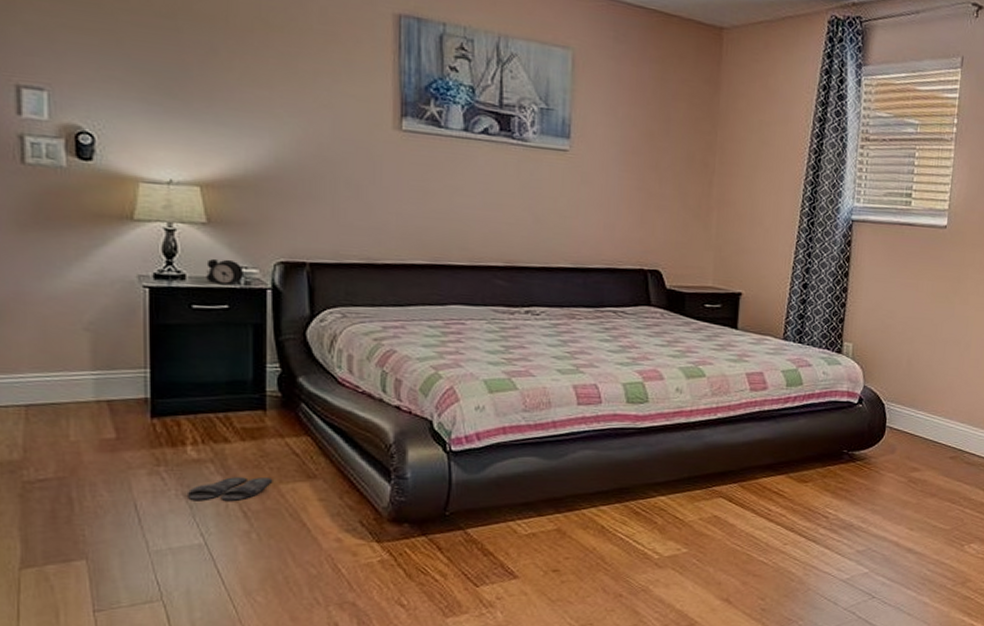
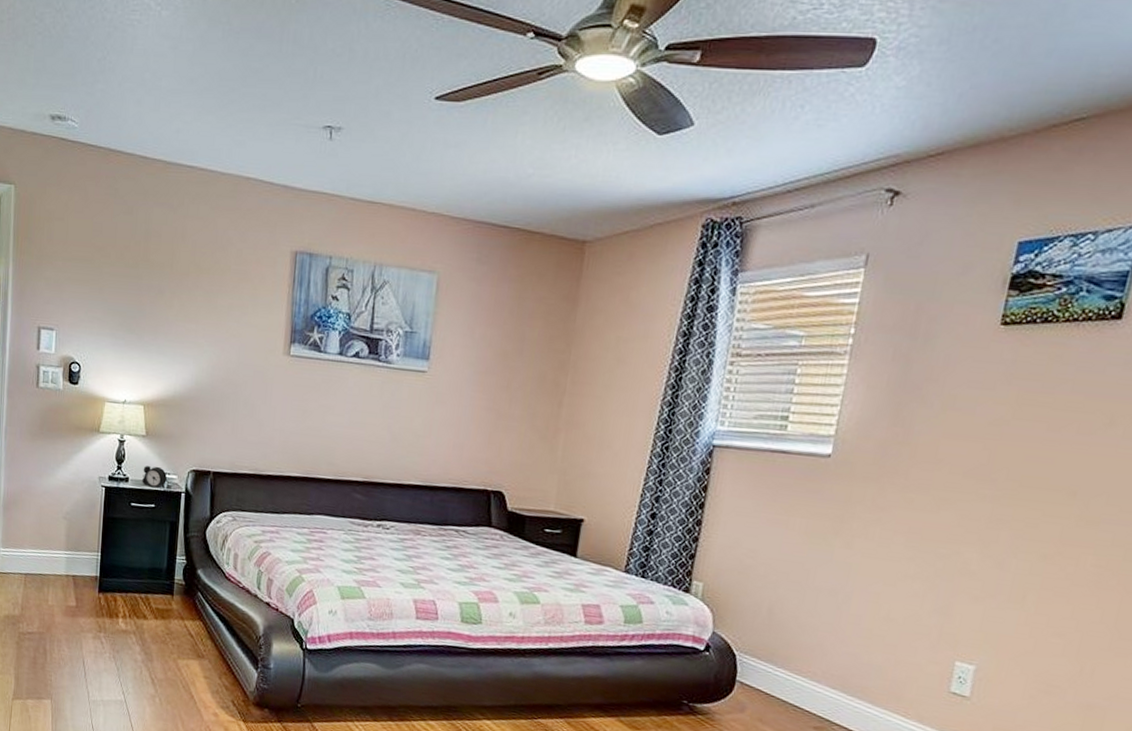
slippers: present [188,477,273,502] -> none [117,648,174,669]

